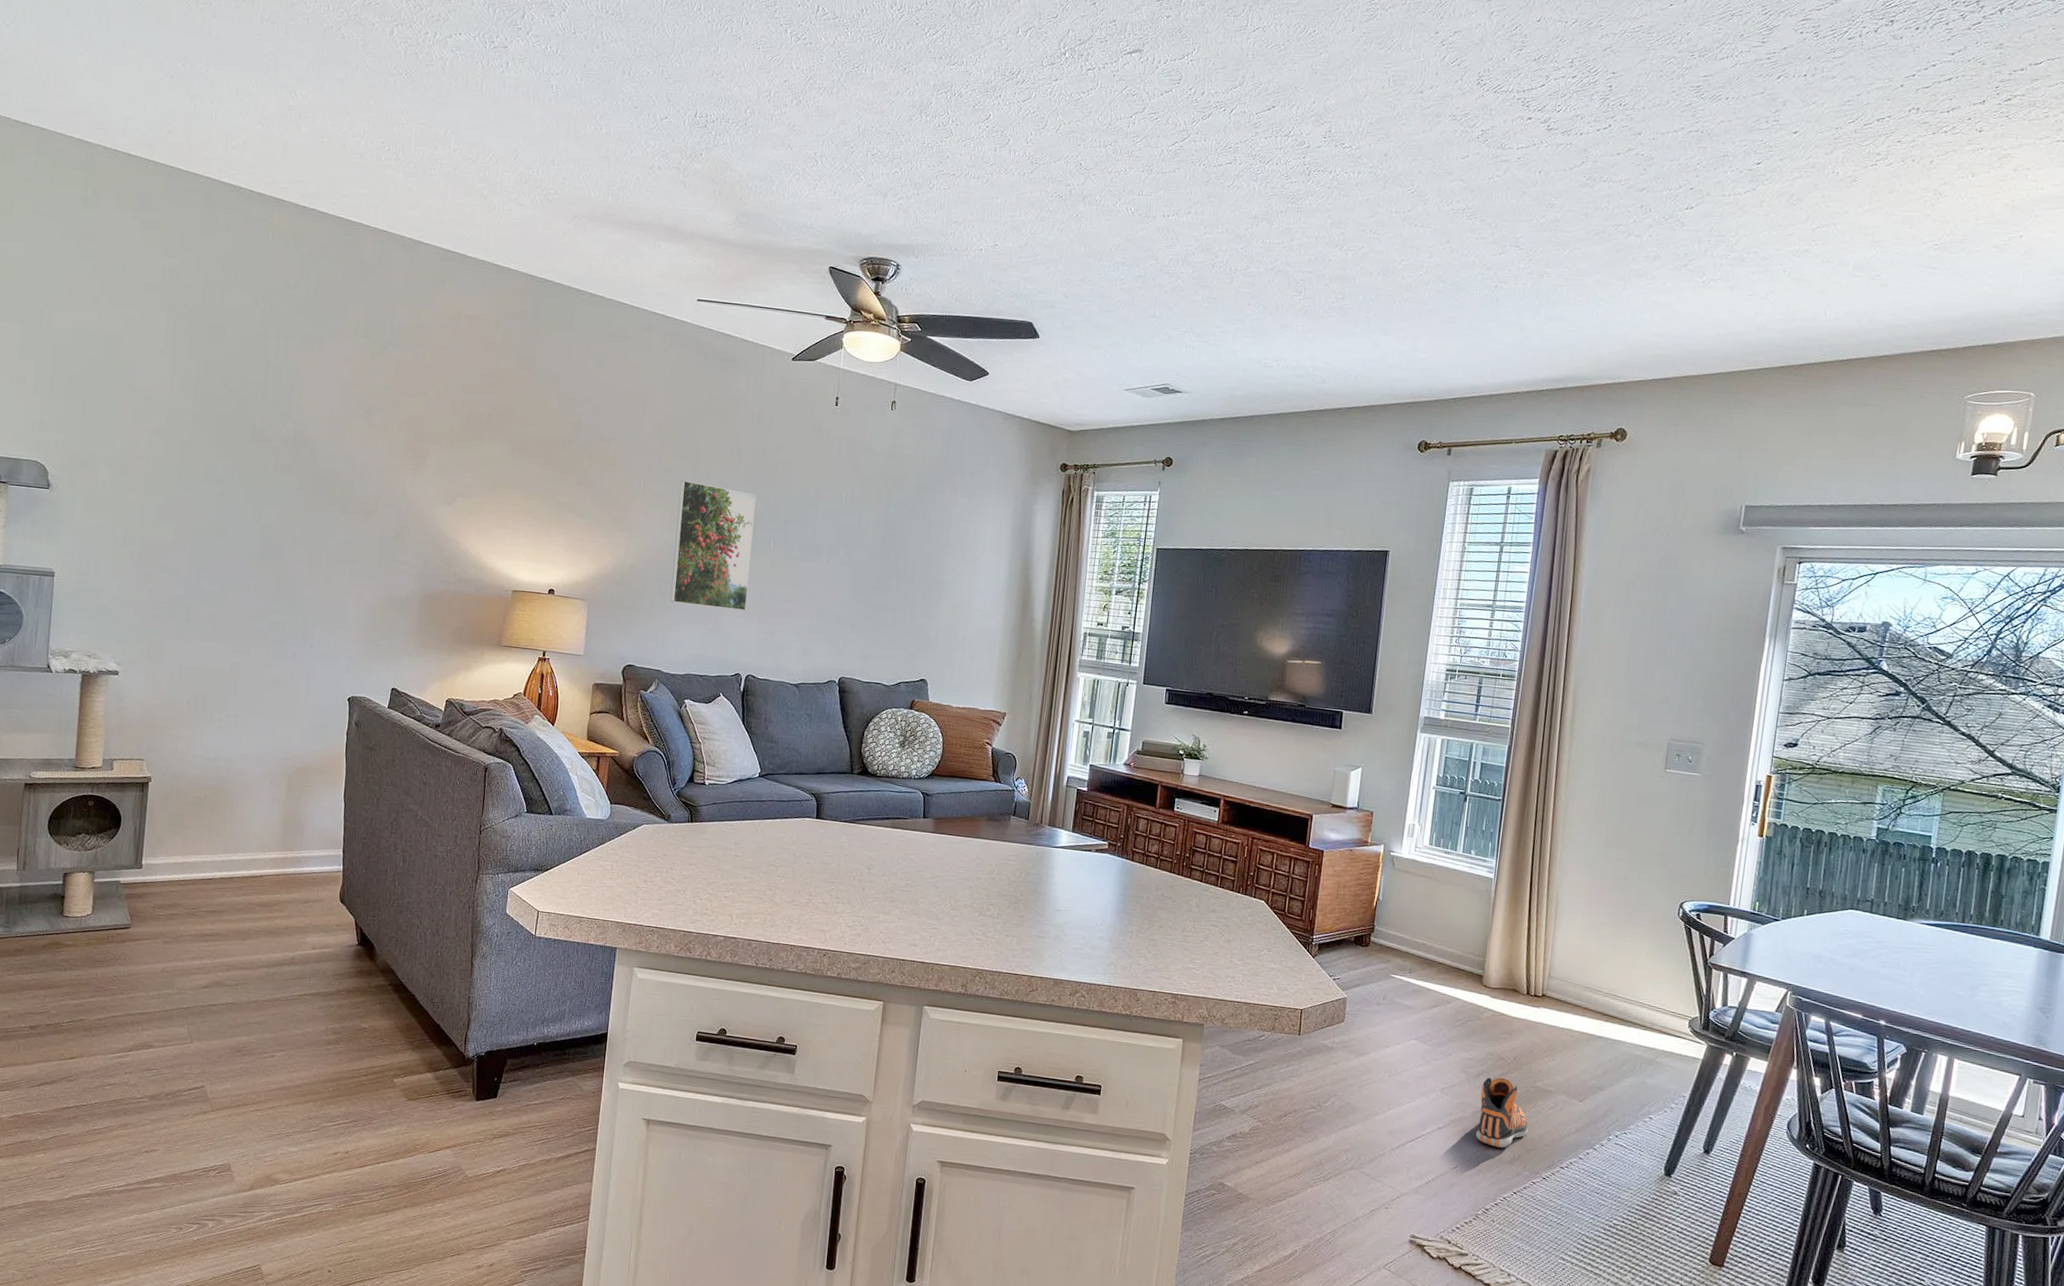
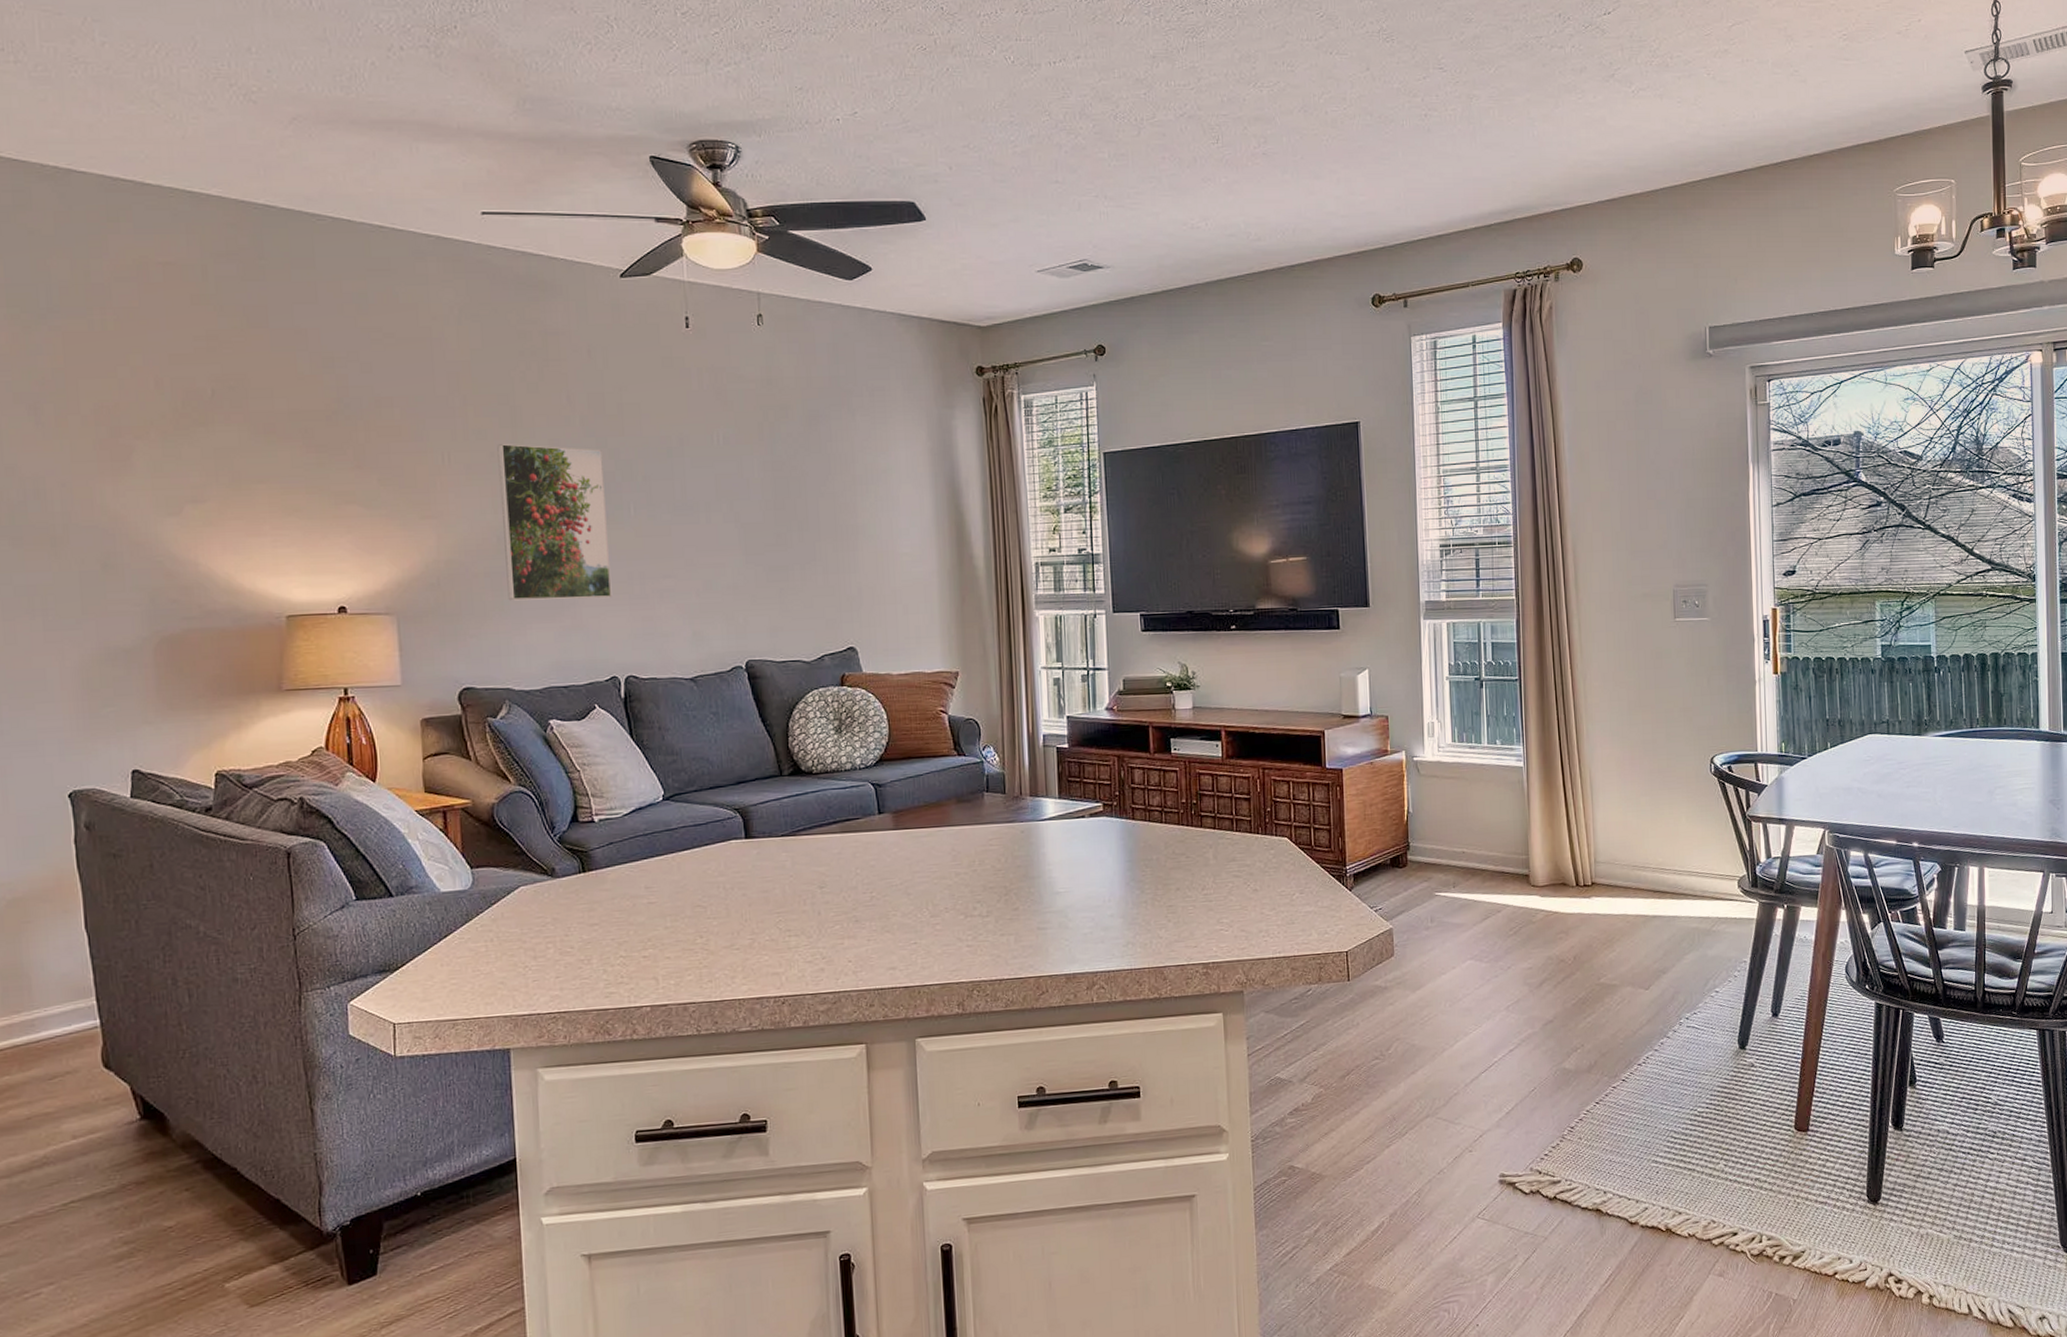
sneaker: present [1475,1077,1529,1148] -> none [1547,981,1600,1058]

